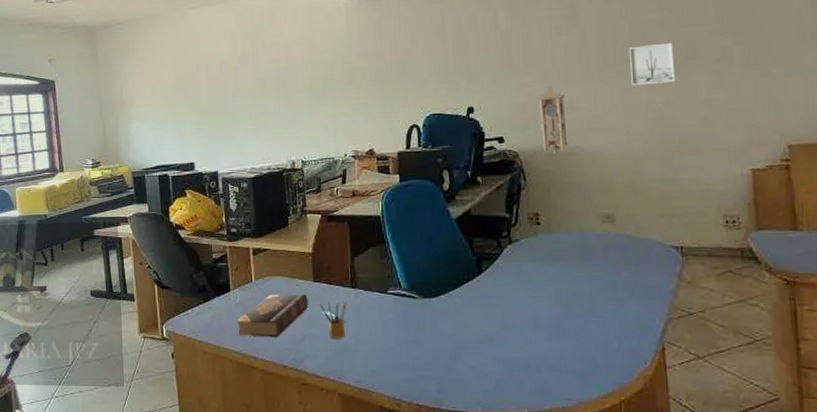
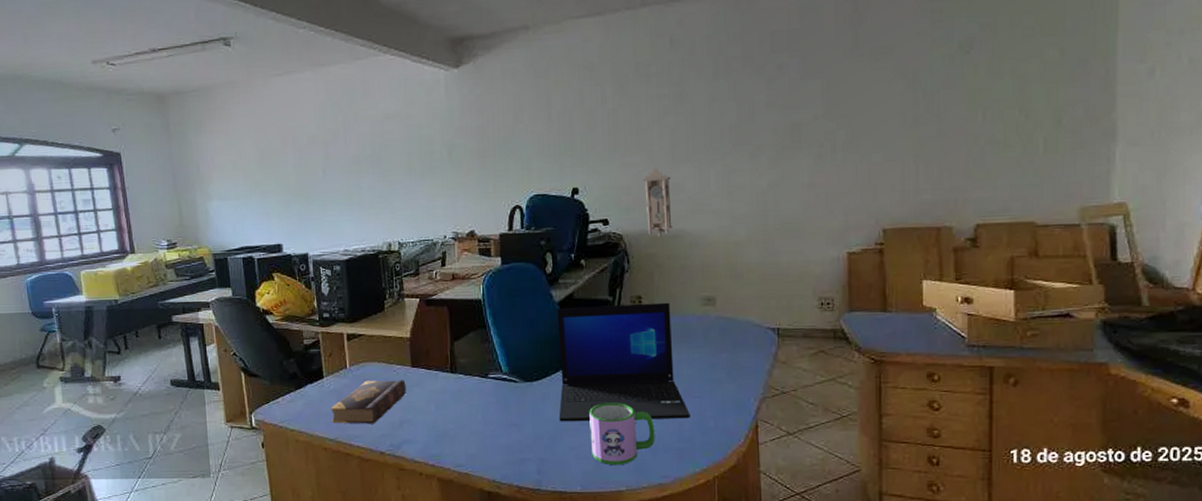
pencil box: present [319,300,347,339] -> none [418,386,446,424]
laptop: none [454,219,593,340] -> present [557,302,690,422]
mug: none [488,321,557,386] -> present [589,403,655,466]
wall art: present [628,42,676,86] -> none [735,124,780,169]

